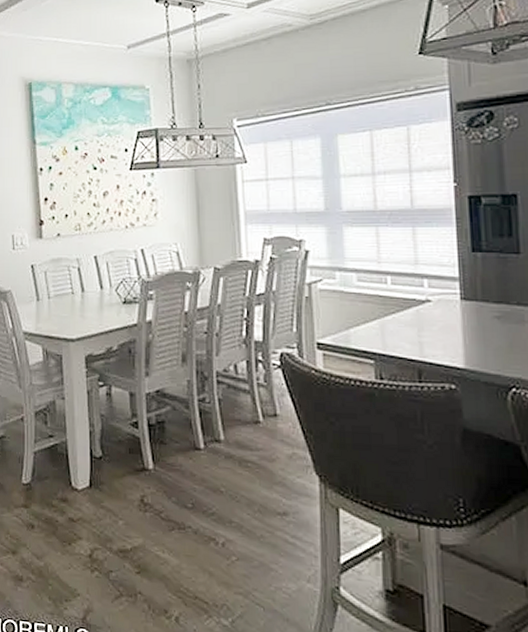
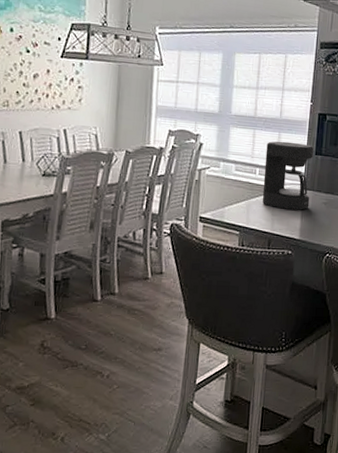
coffee maker: none [397,238,474,330] -> present [262,141,314,211]

